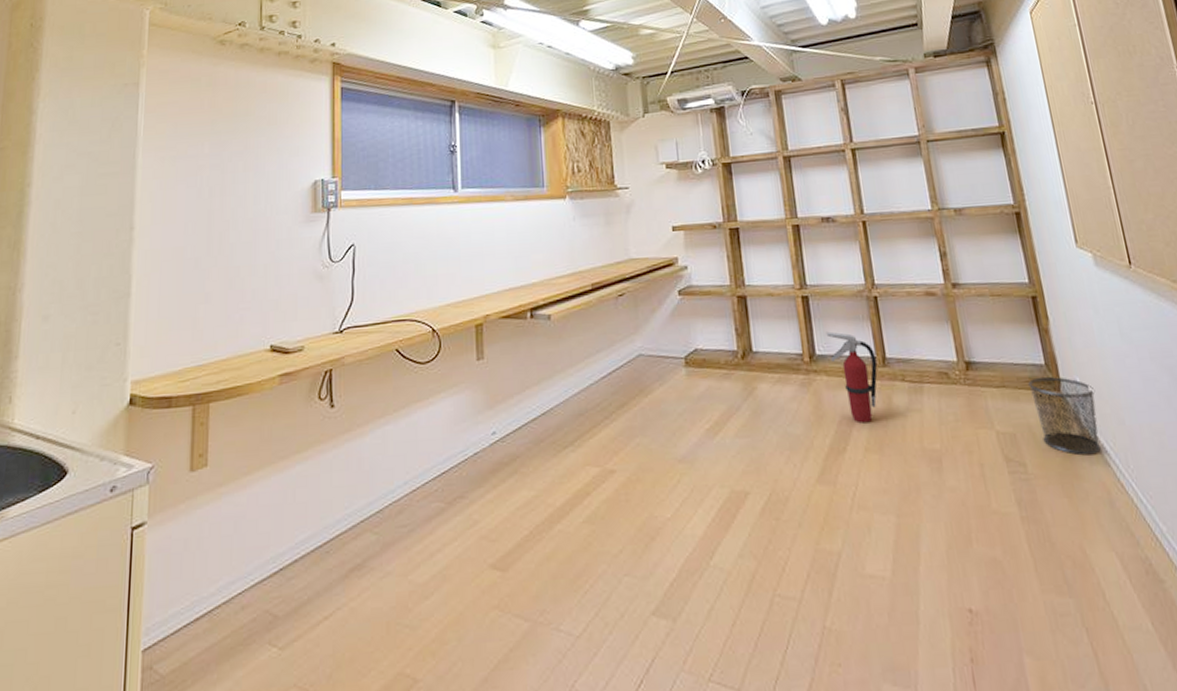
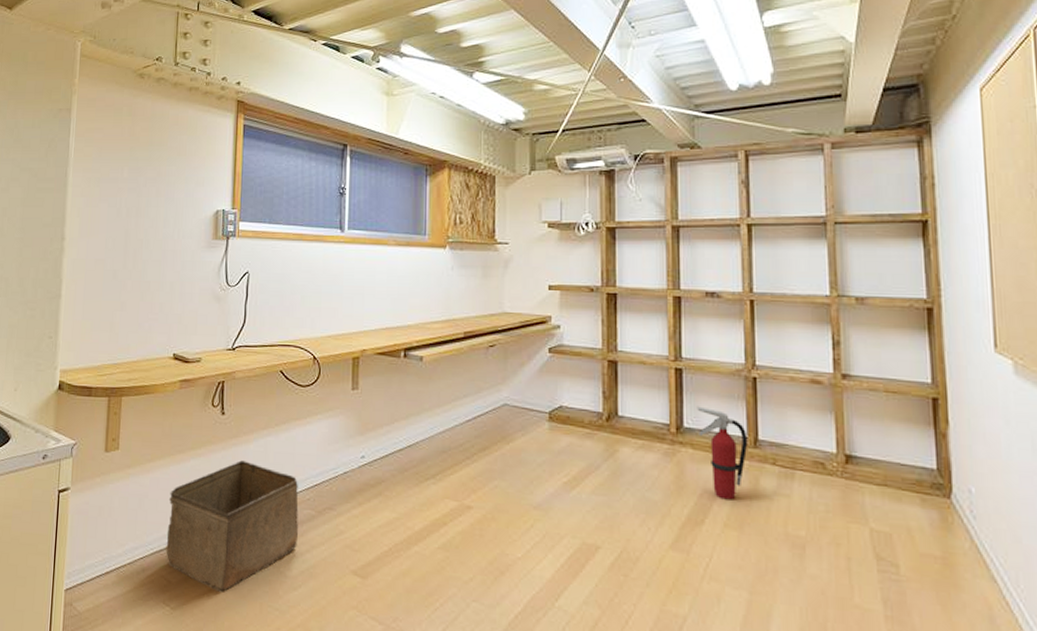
storage bin: none [270,457,426,619] -> present [166,460,299,593]
waste bin: present [1028,376,1102,456] -> none [914,481,992,568]

